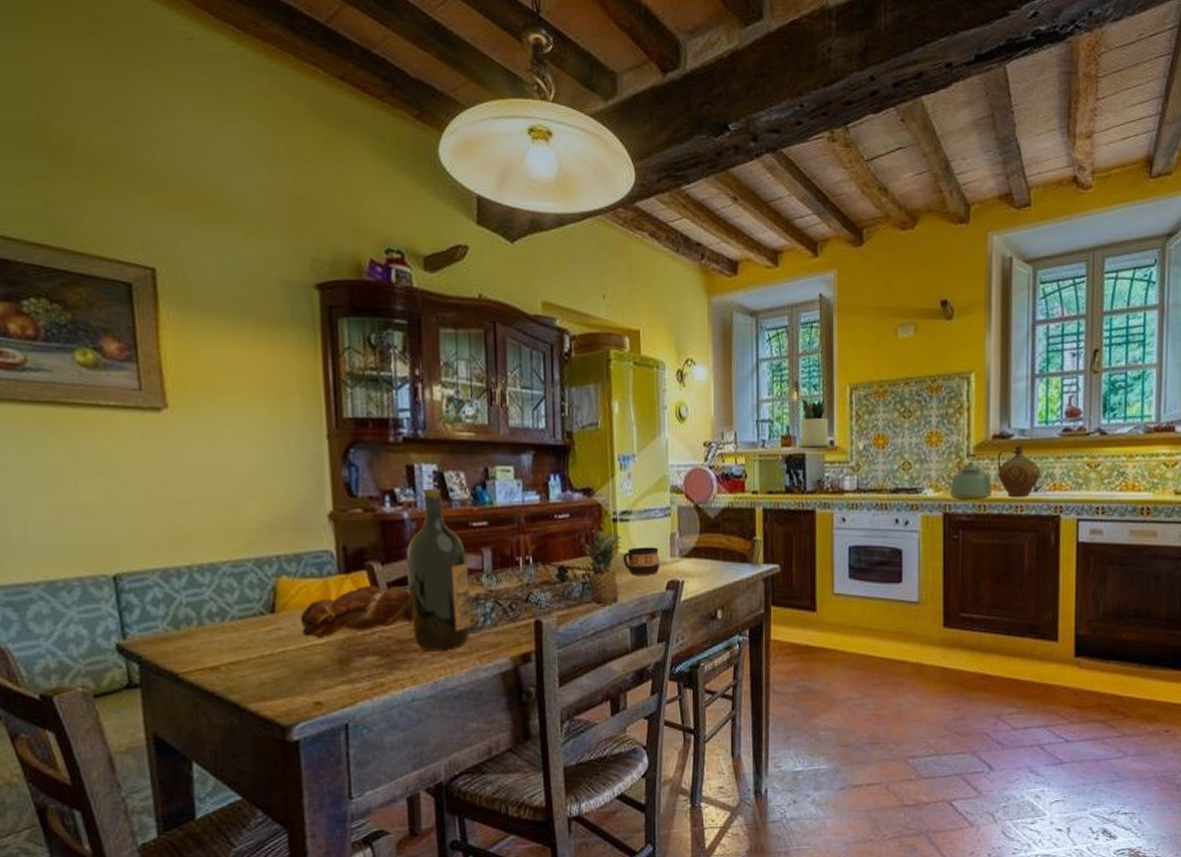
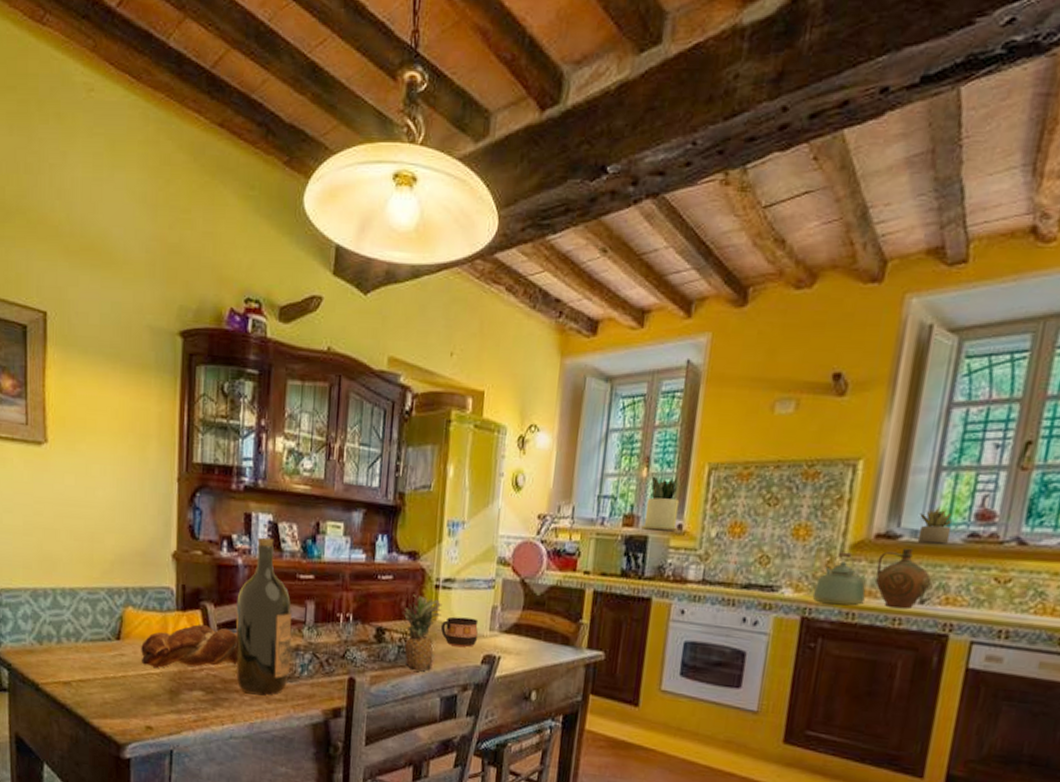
succulent plant: none [1024,408,1050,441] -> present [918,506,954,546]

